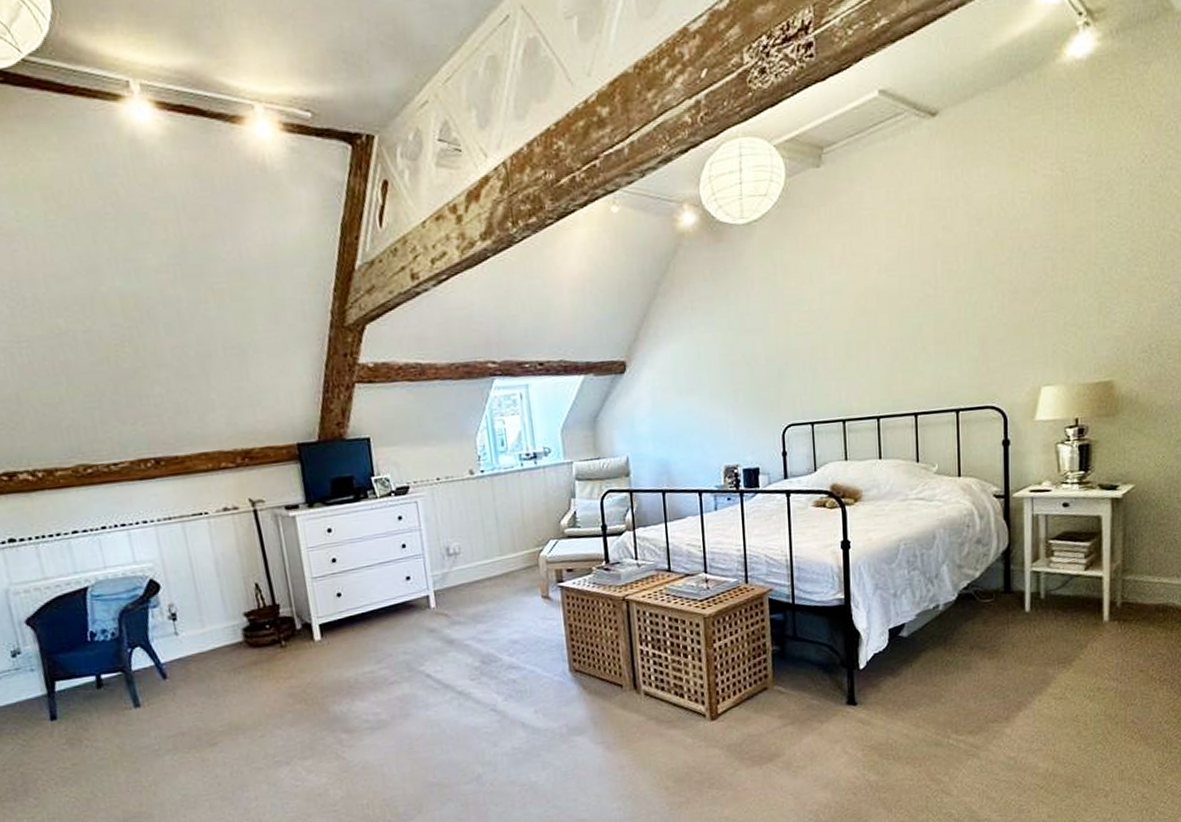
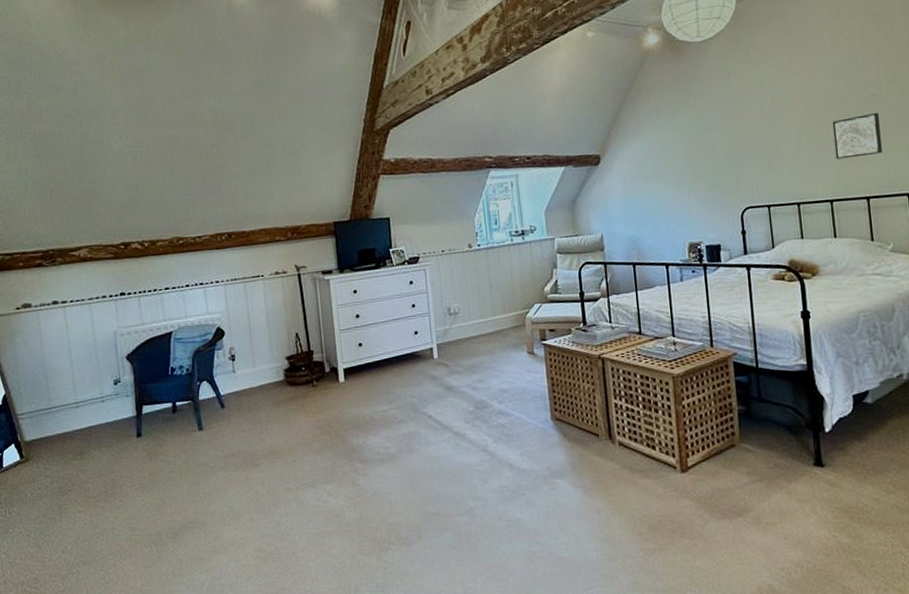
wall art: none [883,316,933,370] -> present [832,112,882,160]

